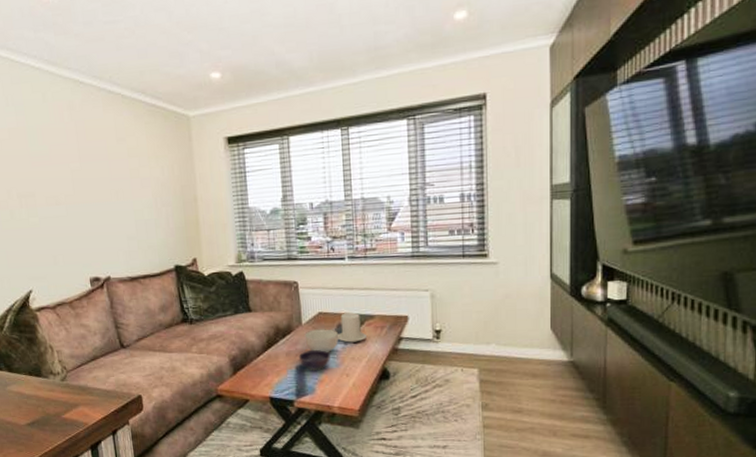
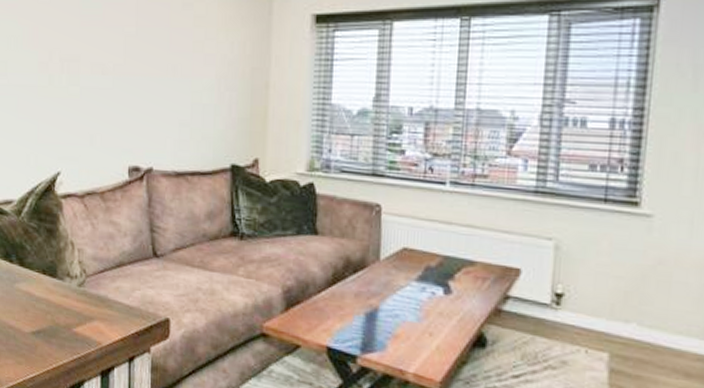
bowl: present [298,350,330,371] -> none [370,294,411,322]
bowl: present [304,329,339,353] -> none [381,268,426,302]
candle: present [338,312,368,343] -> none [424,253,464,293]

